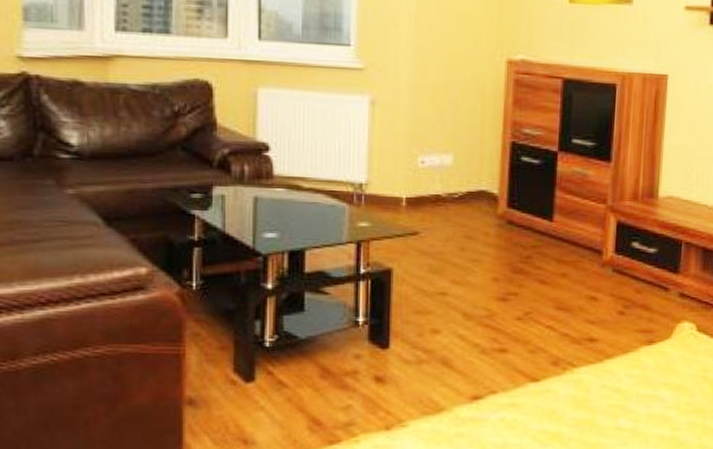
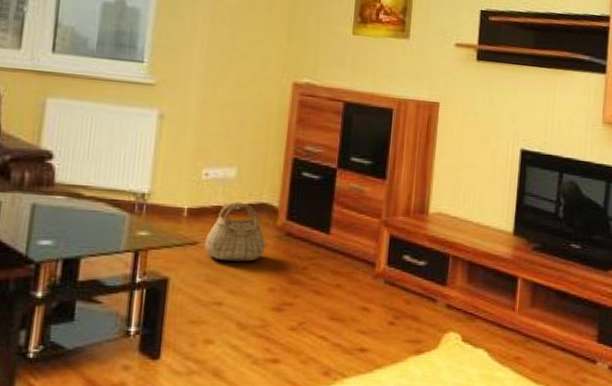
basket: none [426,190,487,251] -> present [205,202,265,262]

